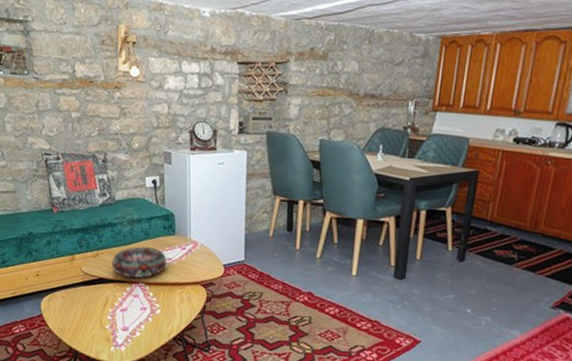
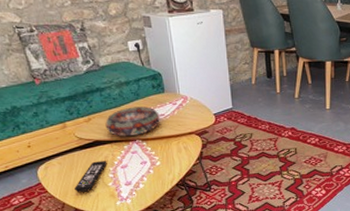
remote control: none [73,299,108,331] -> present [75,161,107,192]

